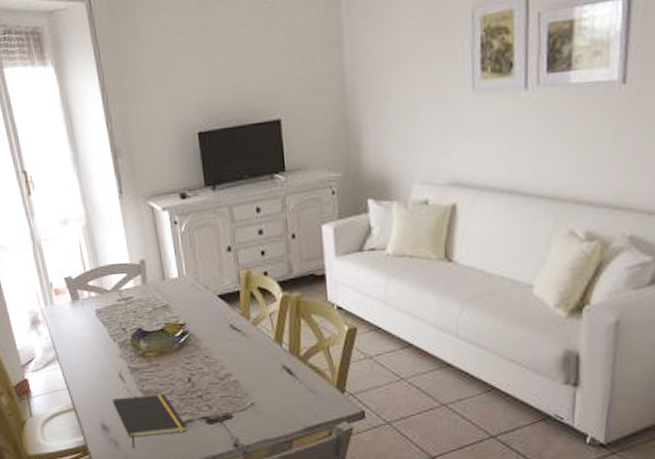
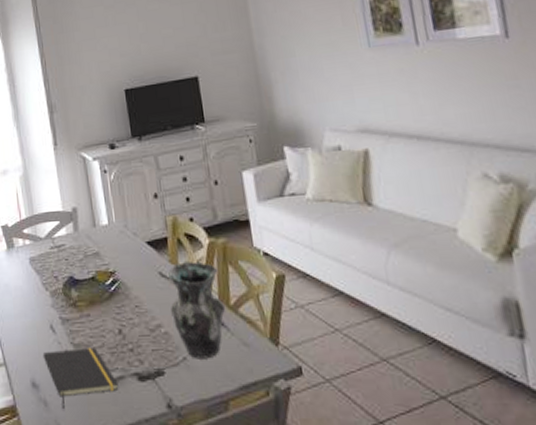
vase: none [238,314,296,405] -> present [167,261,226,359]

